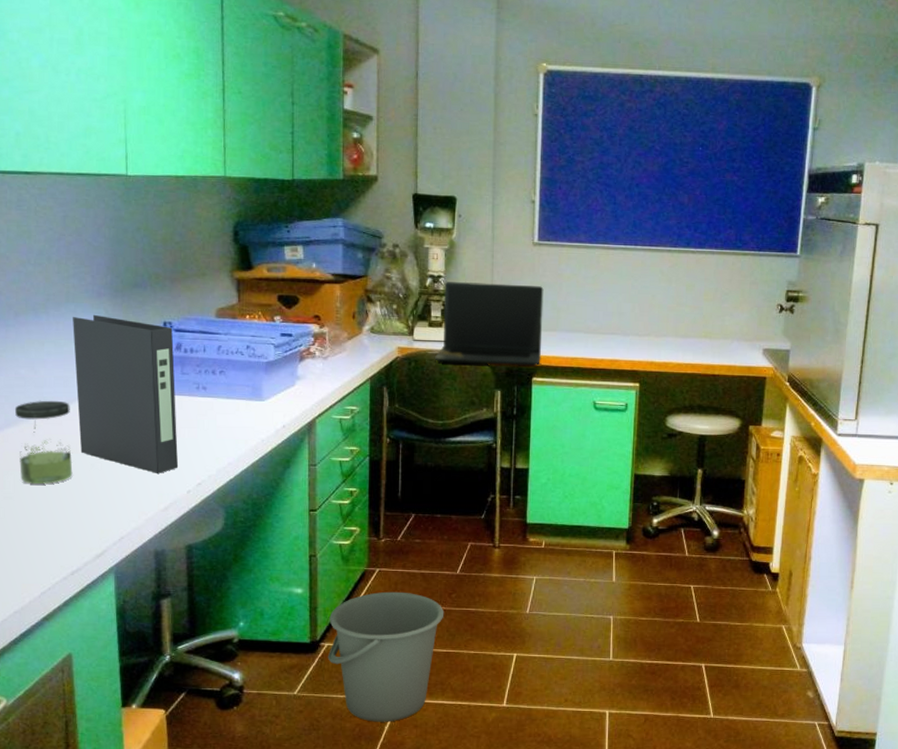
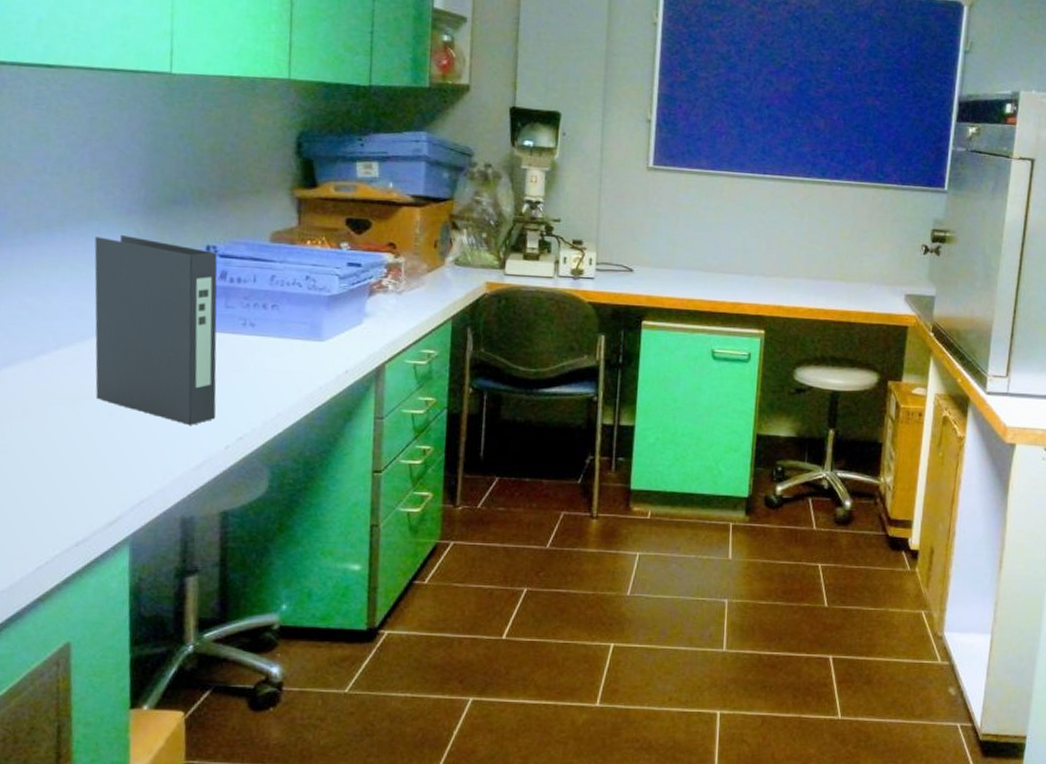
jar: present [14,400,73,484] -> none [16,334,86,435]
bucket: present [327,591,445,722] -> none [387,569,530,726]
laptop computer: present [434,281,544,368] -> none [528,208,658,309]

